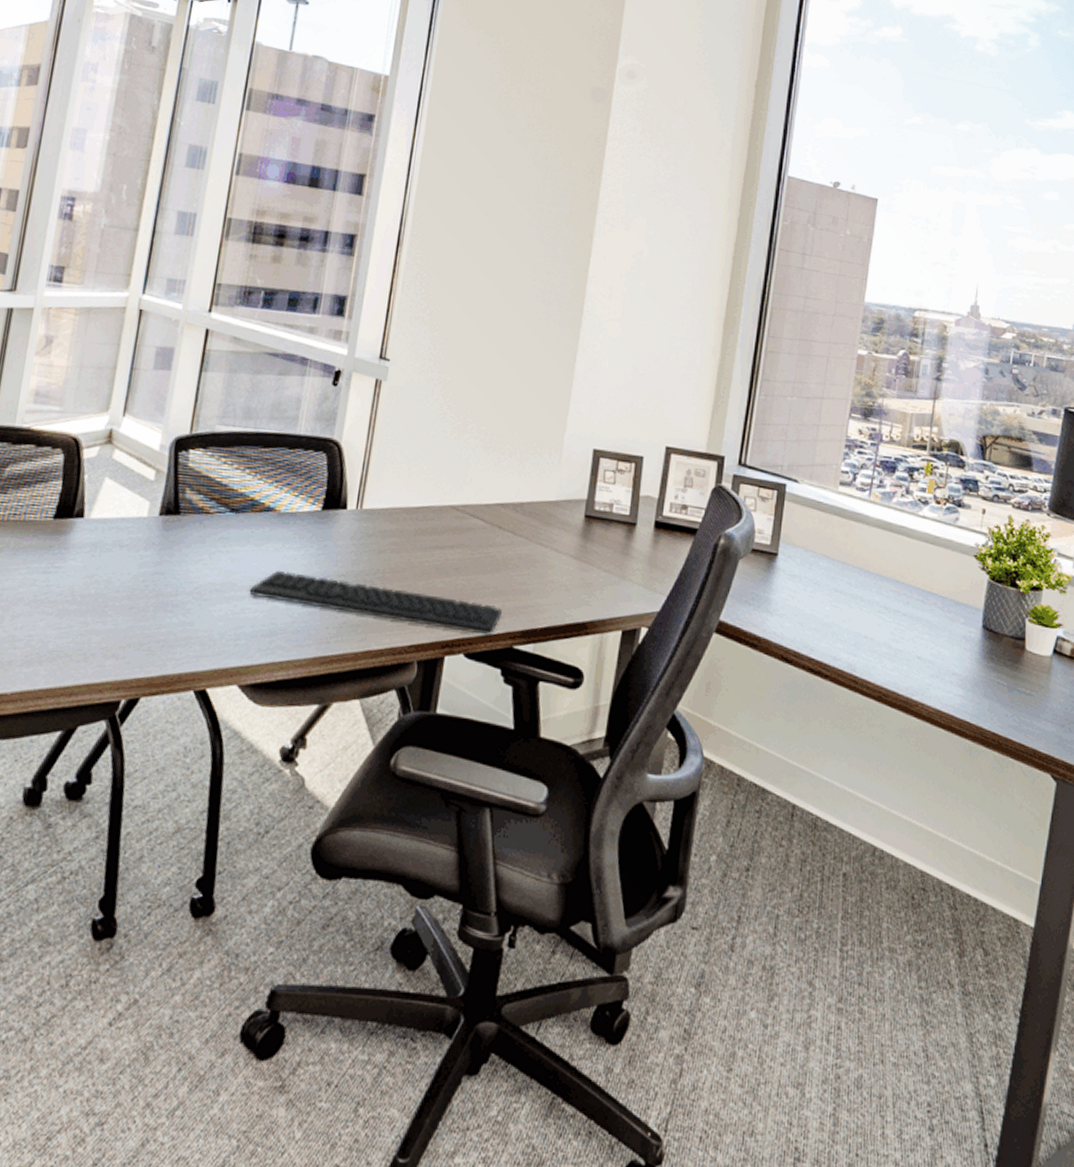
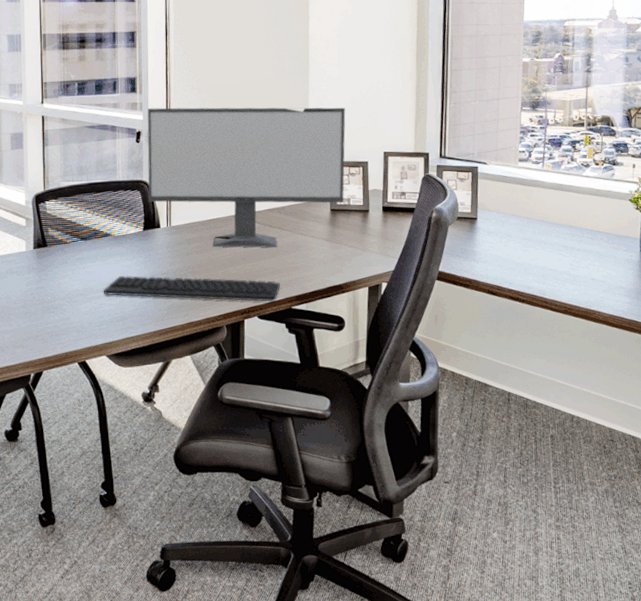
computer monitor: none [336,341,623,559] -> present [147,107,346,248]

